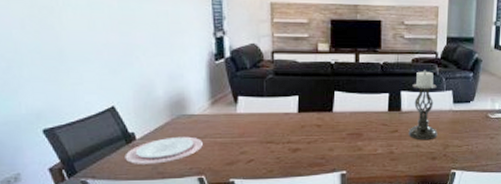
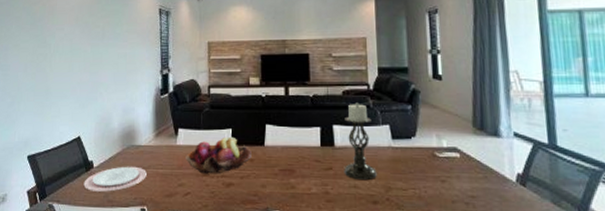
fruit basket: none [247,103,319,141] -> present [185,136,251,174]

